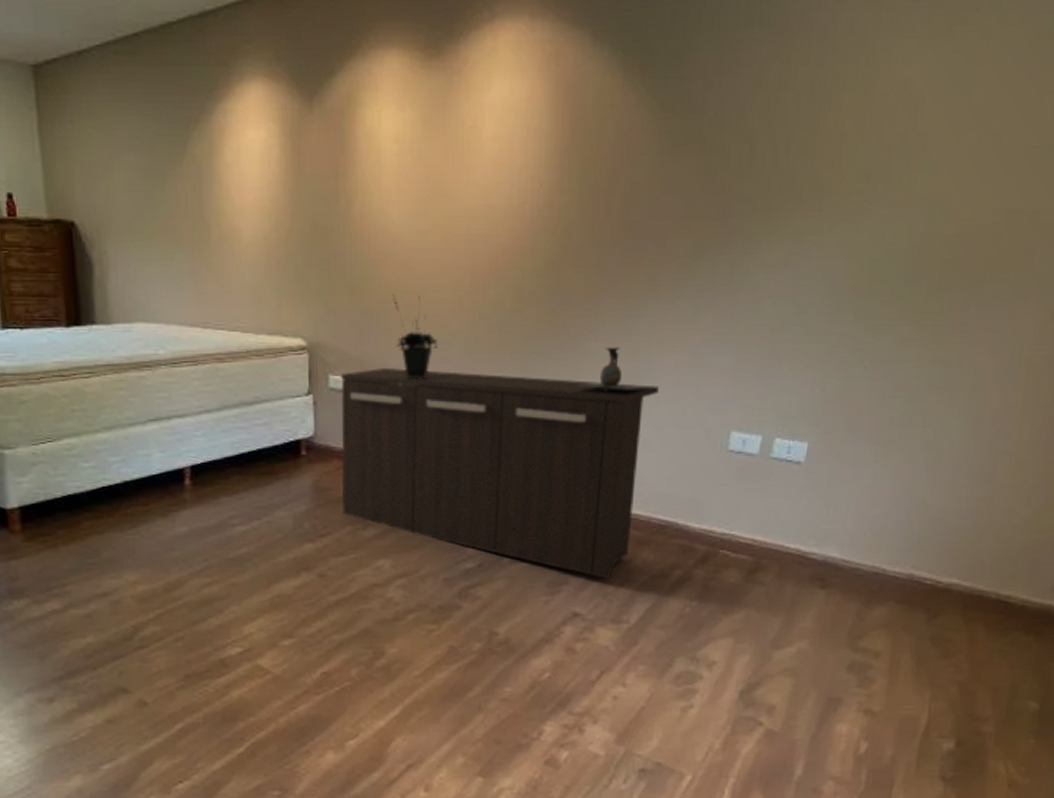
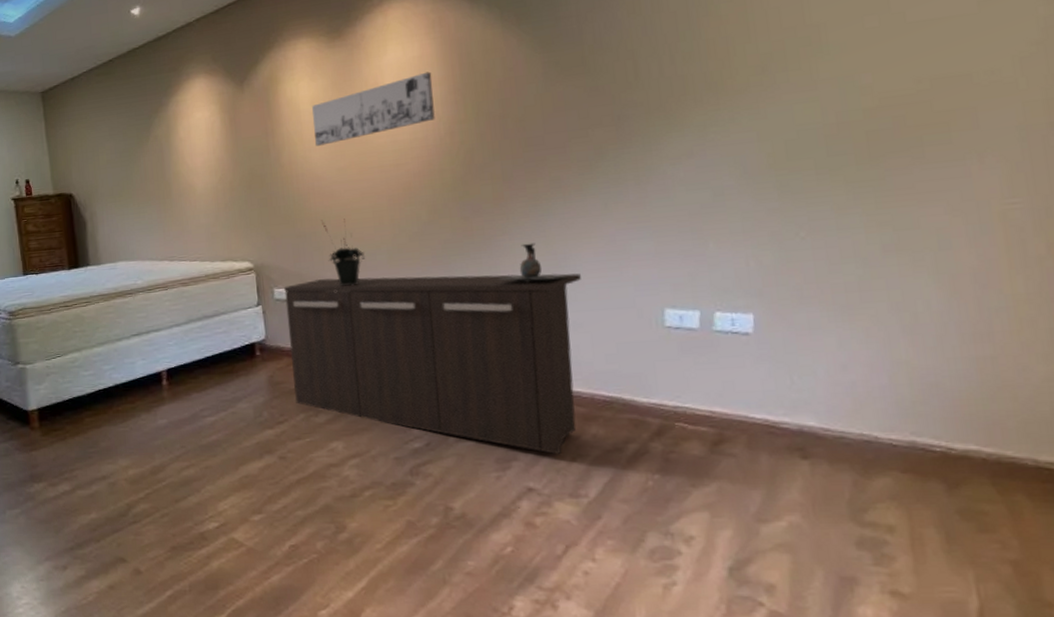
wall art: none [395,121,539,199] -> present [312,71,435,146]

